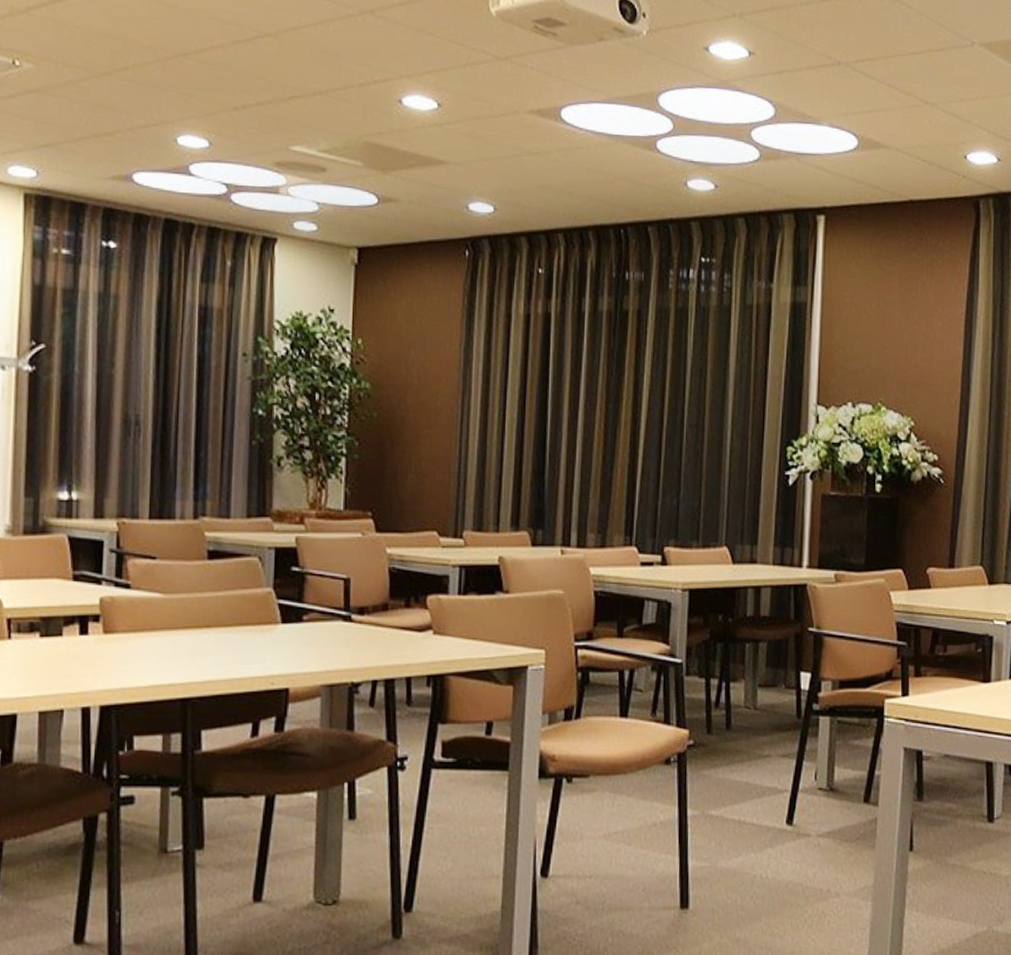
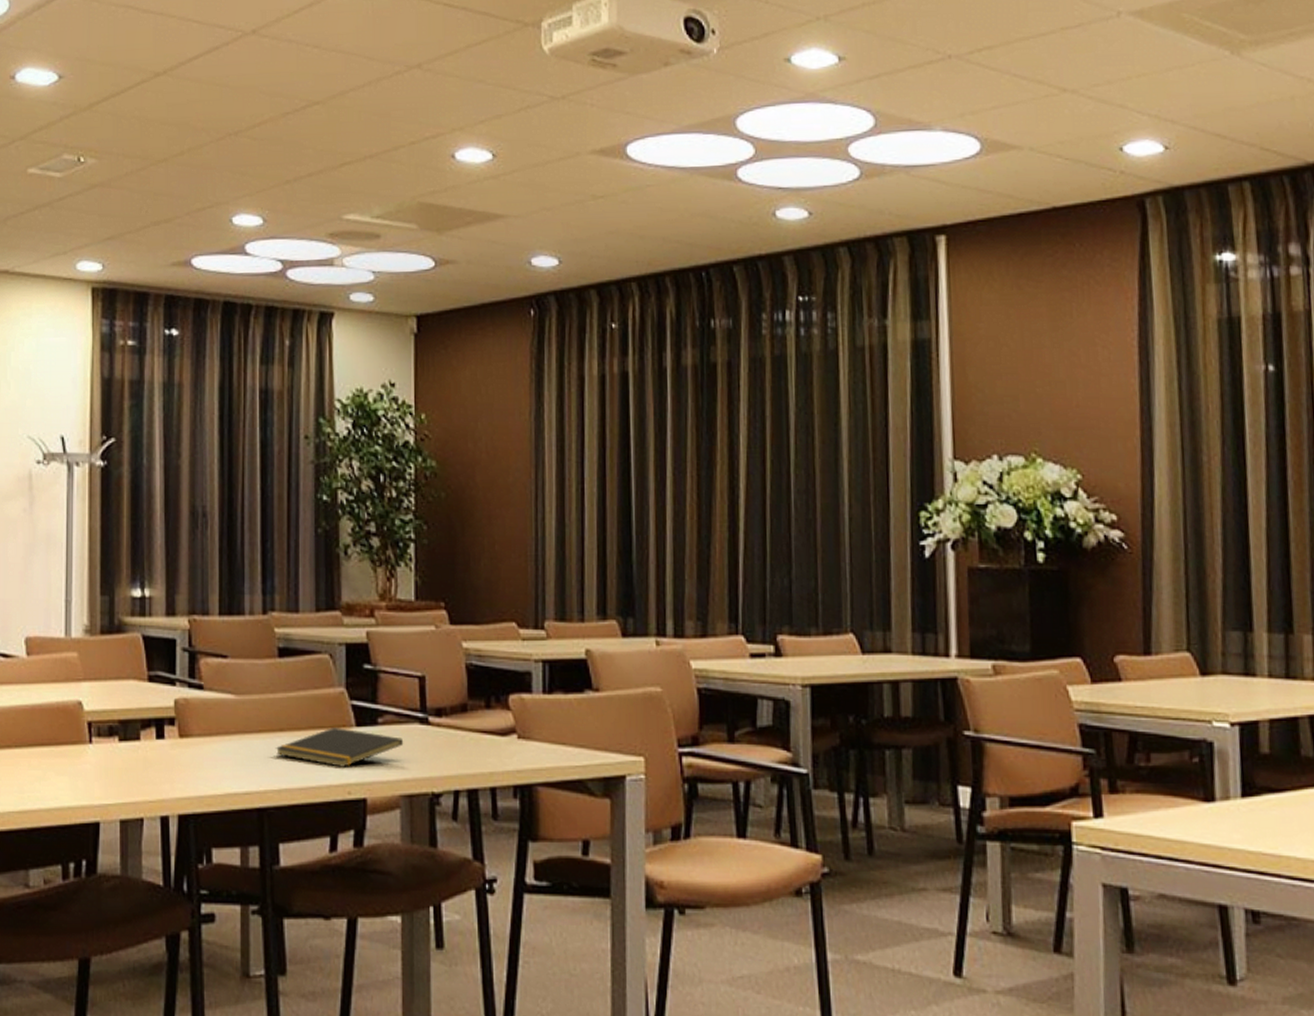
notepad: none [201,624,327,660] -> present [275,728,404,767]

